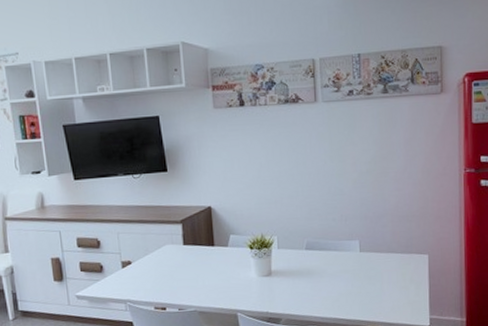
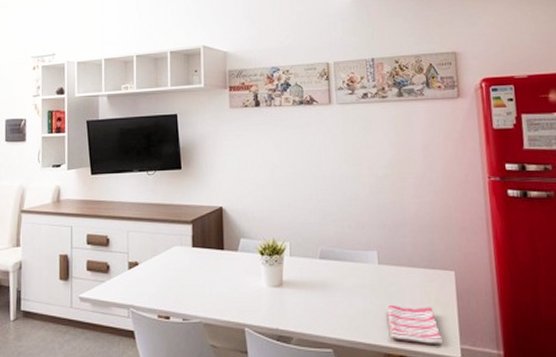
dish towel: none [367,285,414,317] -> present [387,304,442,345]

